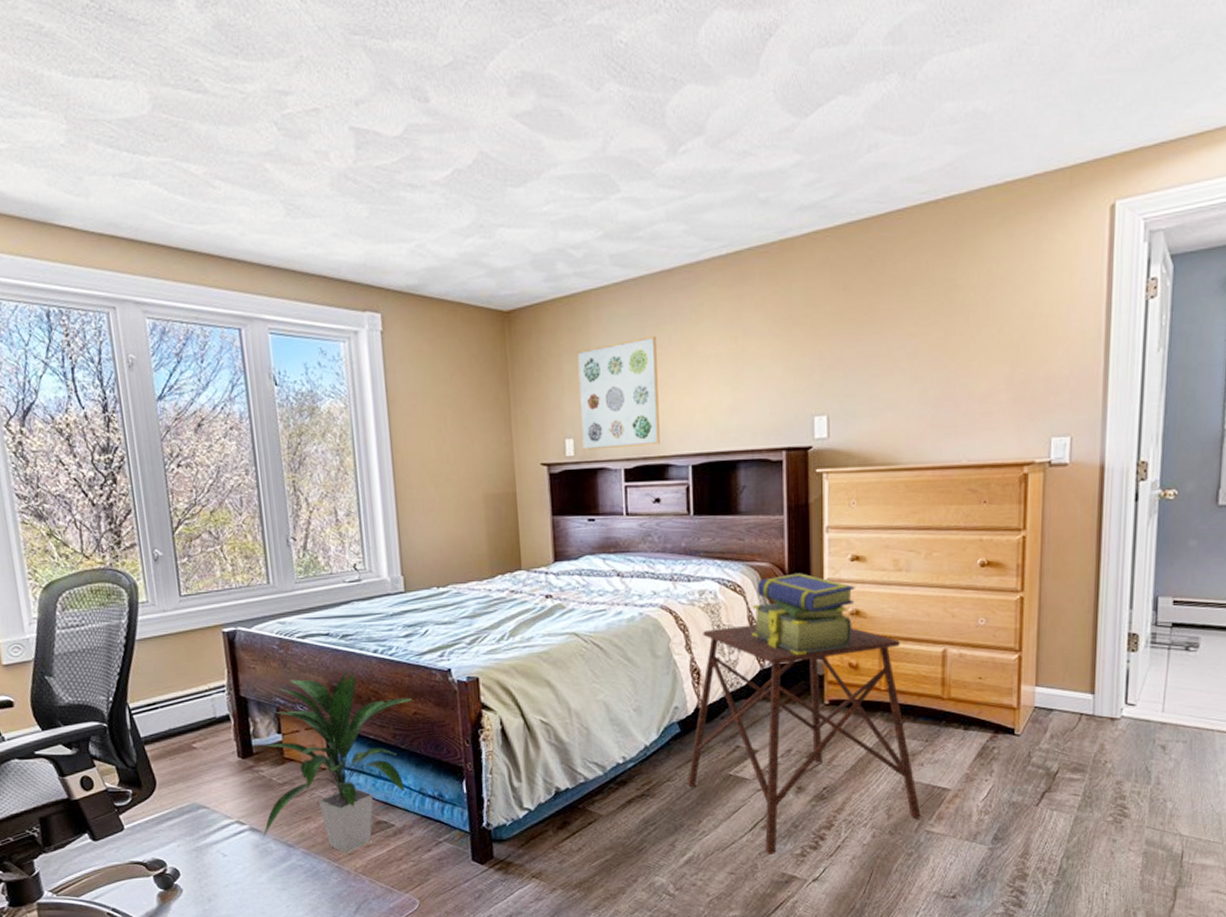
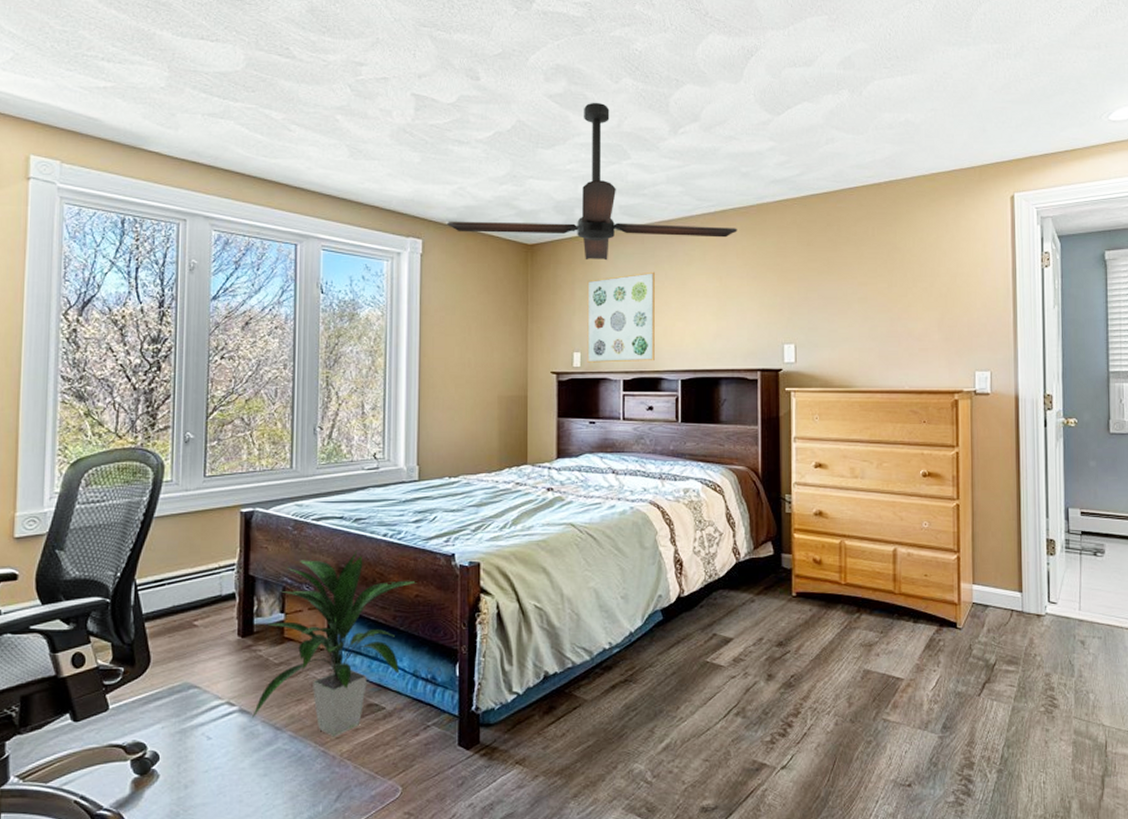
ceiling fan: none [406,119,756,326] -> present [446,102,737,261]
side table: present [688,625,921,856] -> none [668,521,878,743]
stack of books: present [752,573,855,656] -> none [729,476,818,551]

